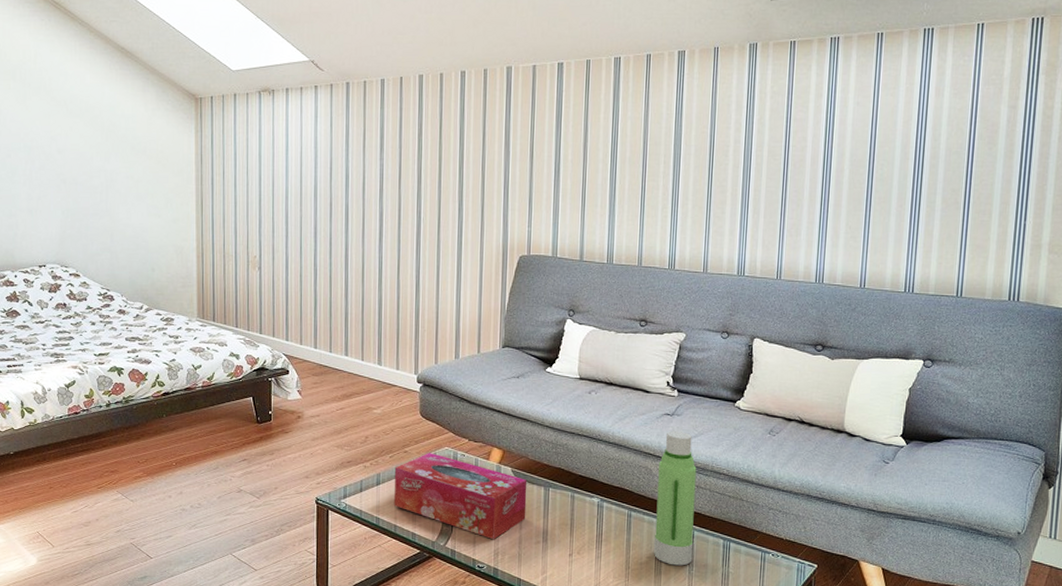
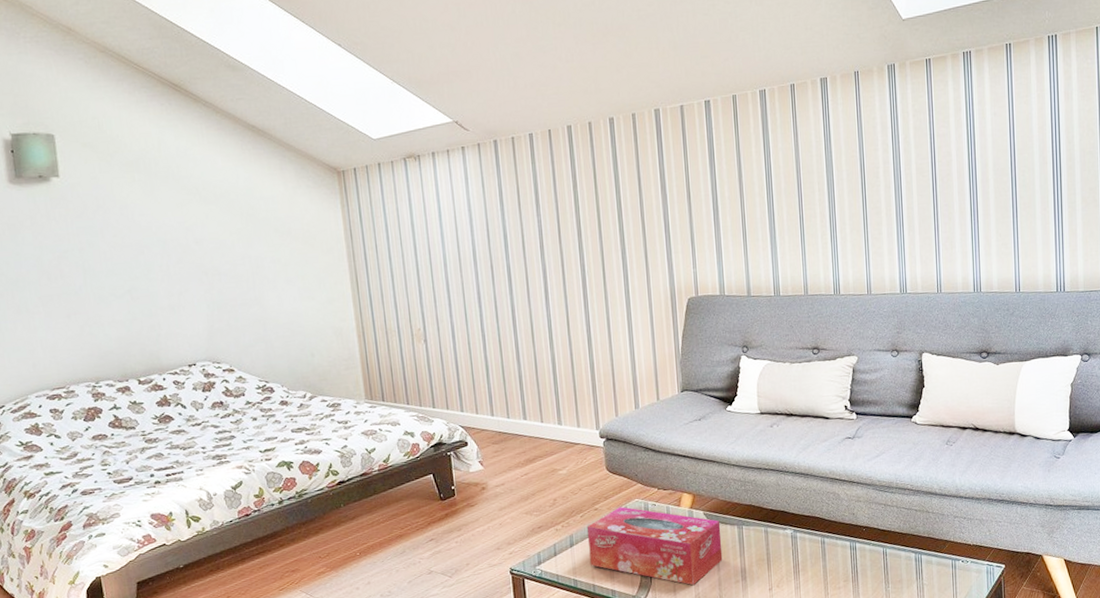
water bottle: present [654,431,697,566] -> none [846,453,888,586]

